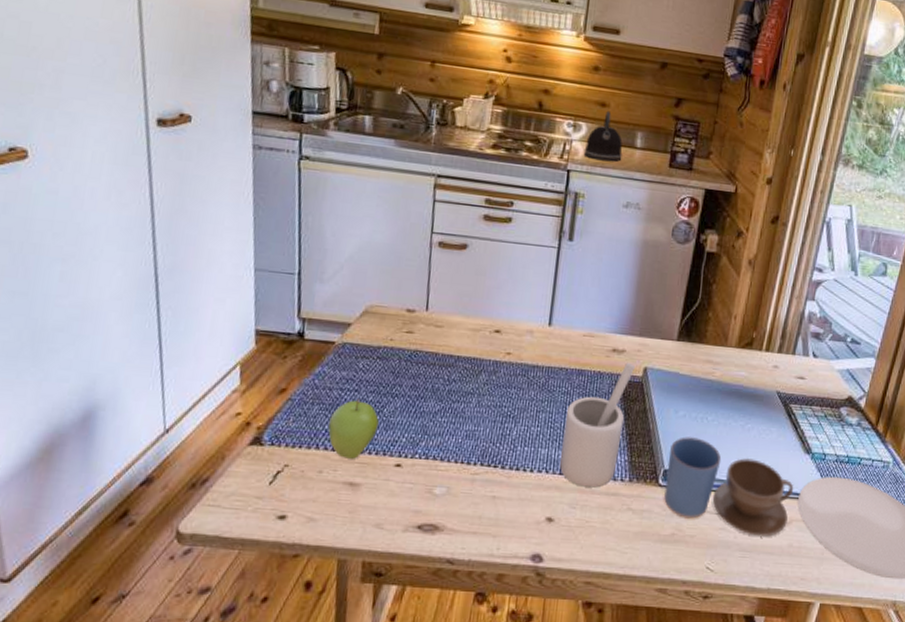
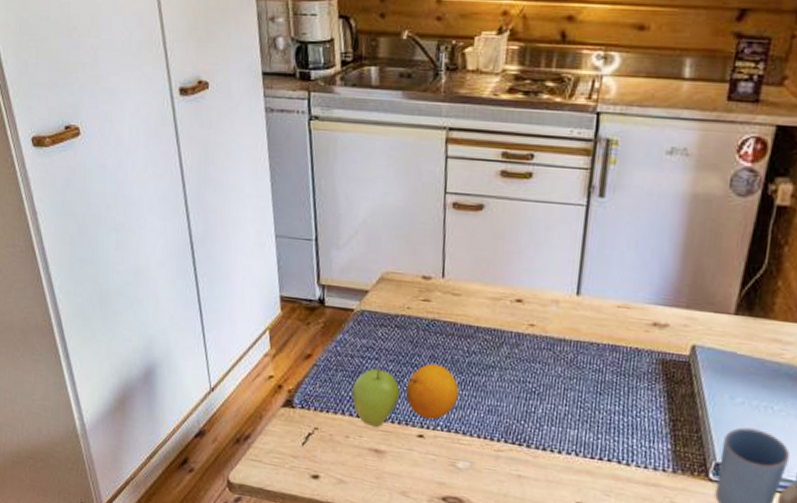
fruit: none [385,393,439,448] -> present [406,363,459,420]
straw: present [560,362,635,488] -> none [591,338,680,476]
kettle: present [583,110,623,162] -> none [616,34,666,99]

